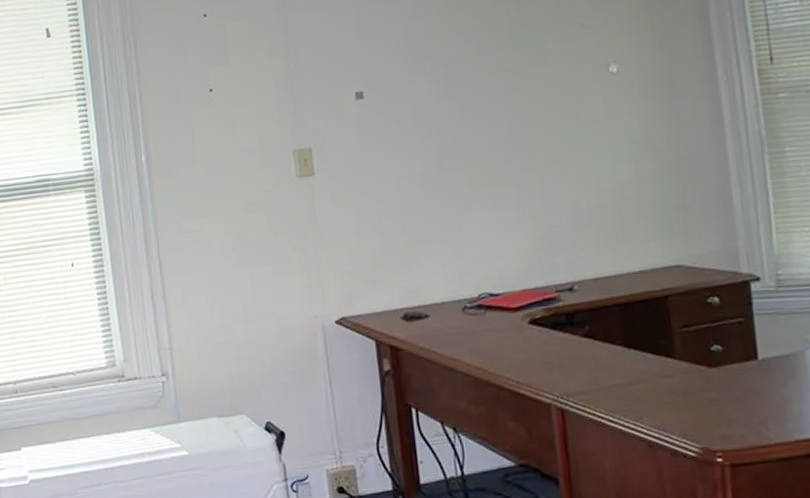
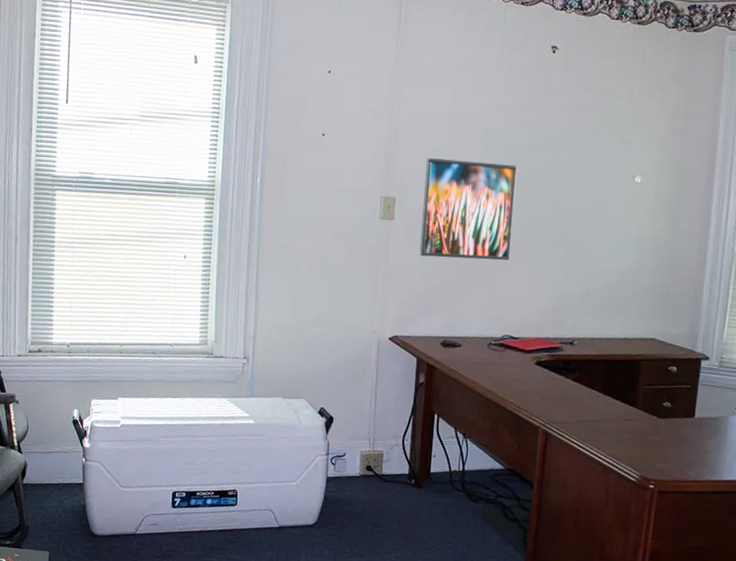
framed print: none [341,81,468,214] -> present [419,158,518,260]

